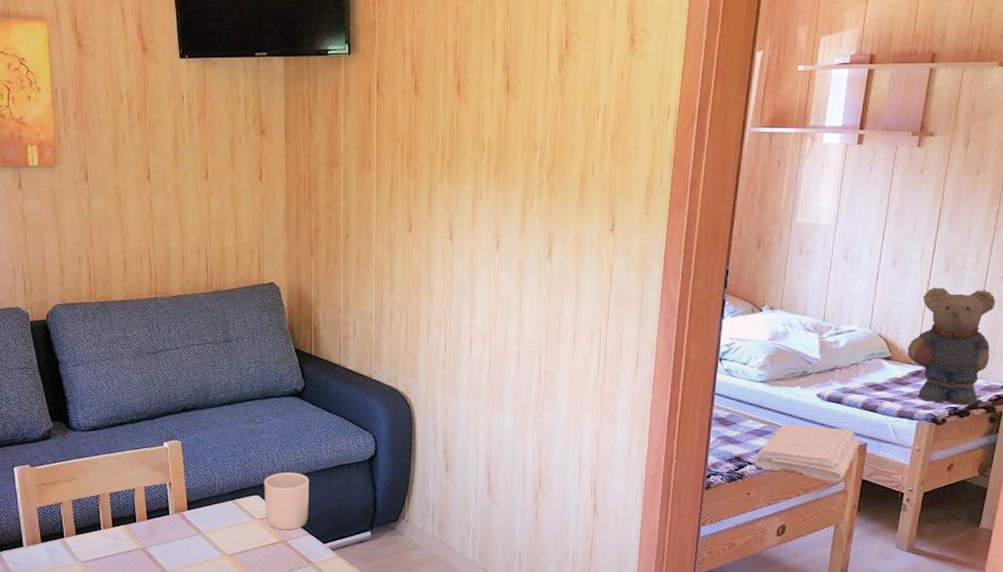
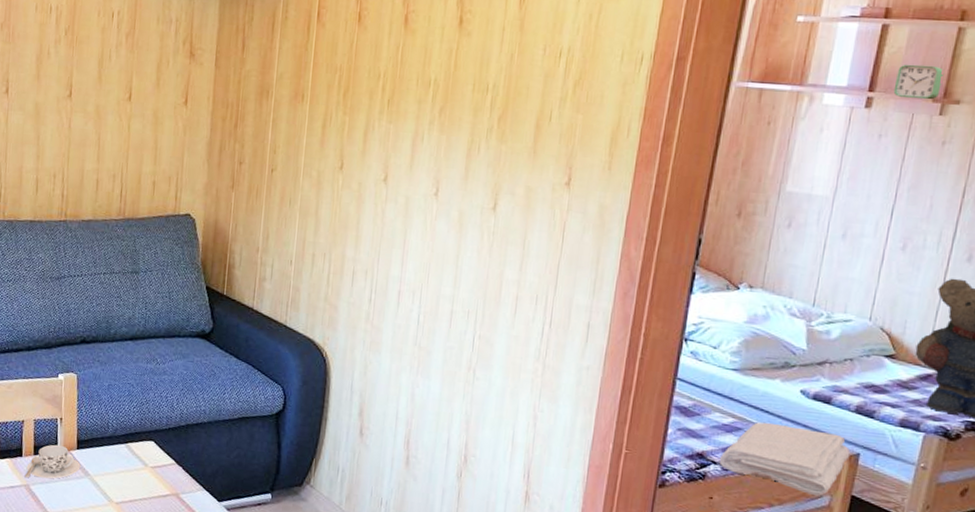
teacup: none [140,508,193,542] -> present [24,444,81,479]
mug: present [263,472,310,530] -> none [158,418,210,483]
alarm clock: none [880,103,921,134] -> present [893,64,945,100]

